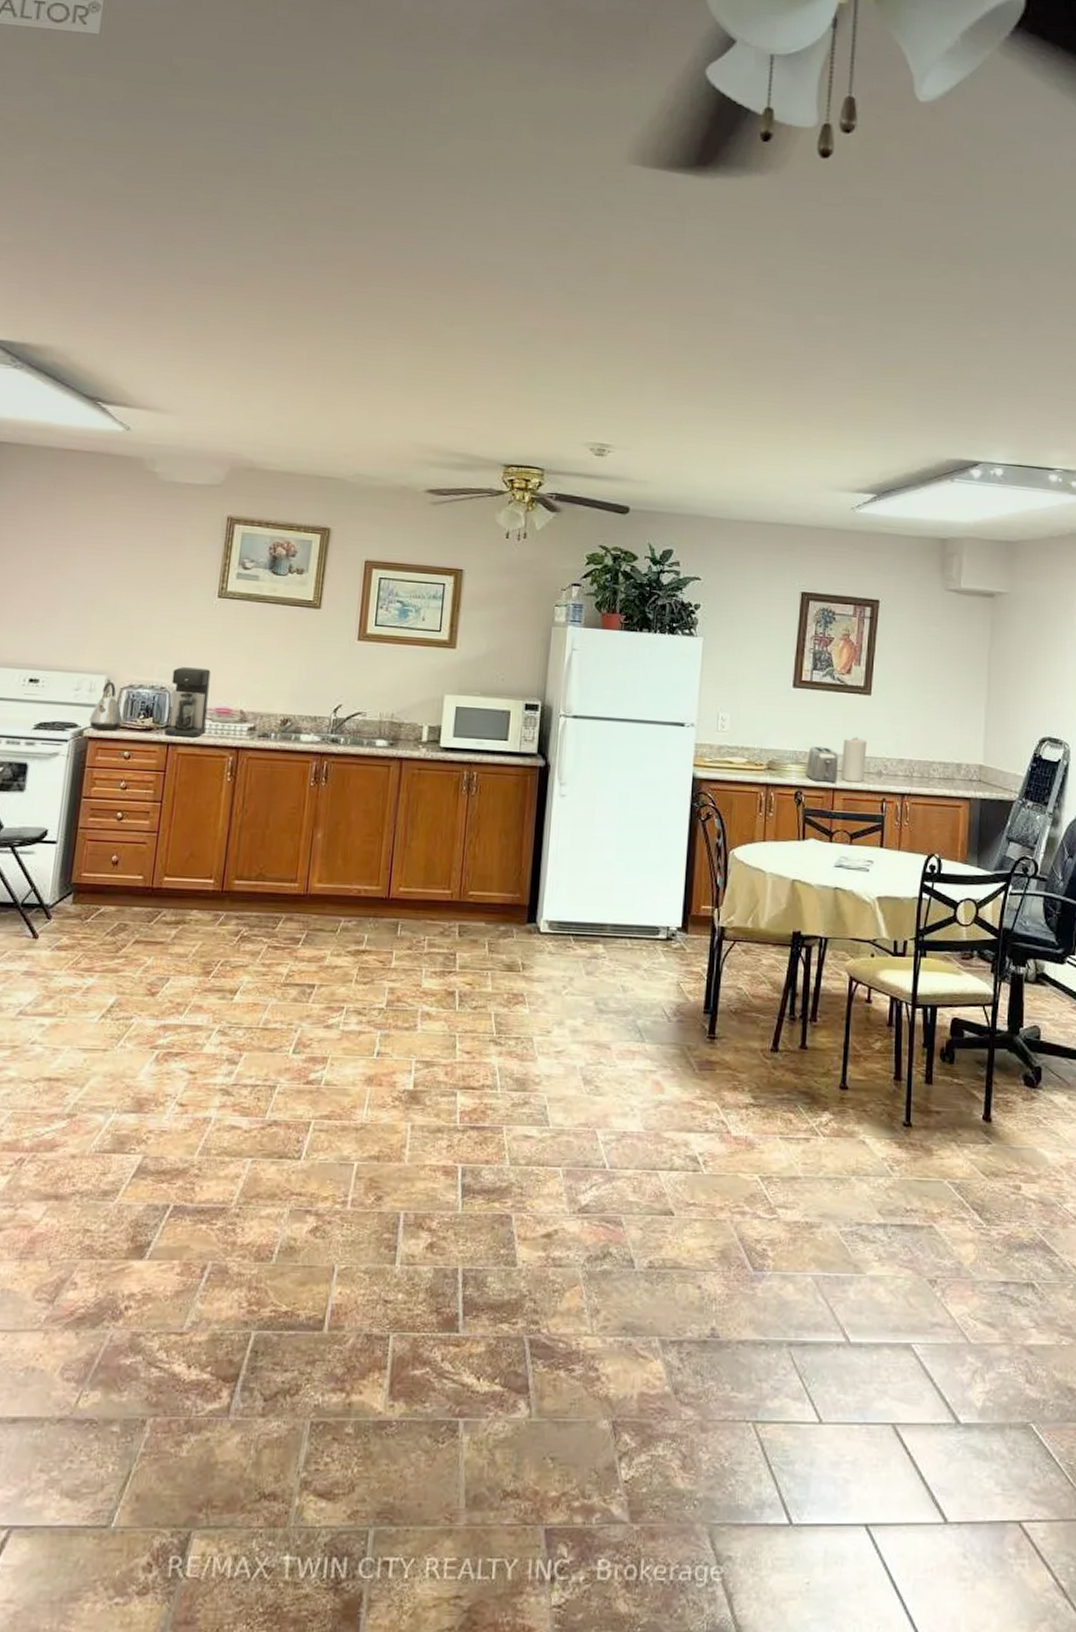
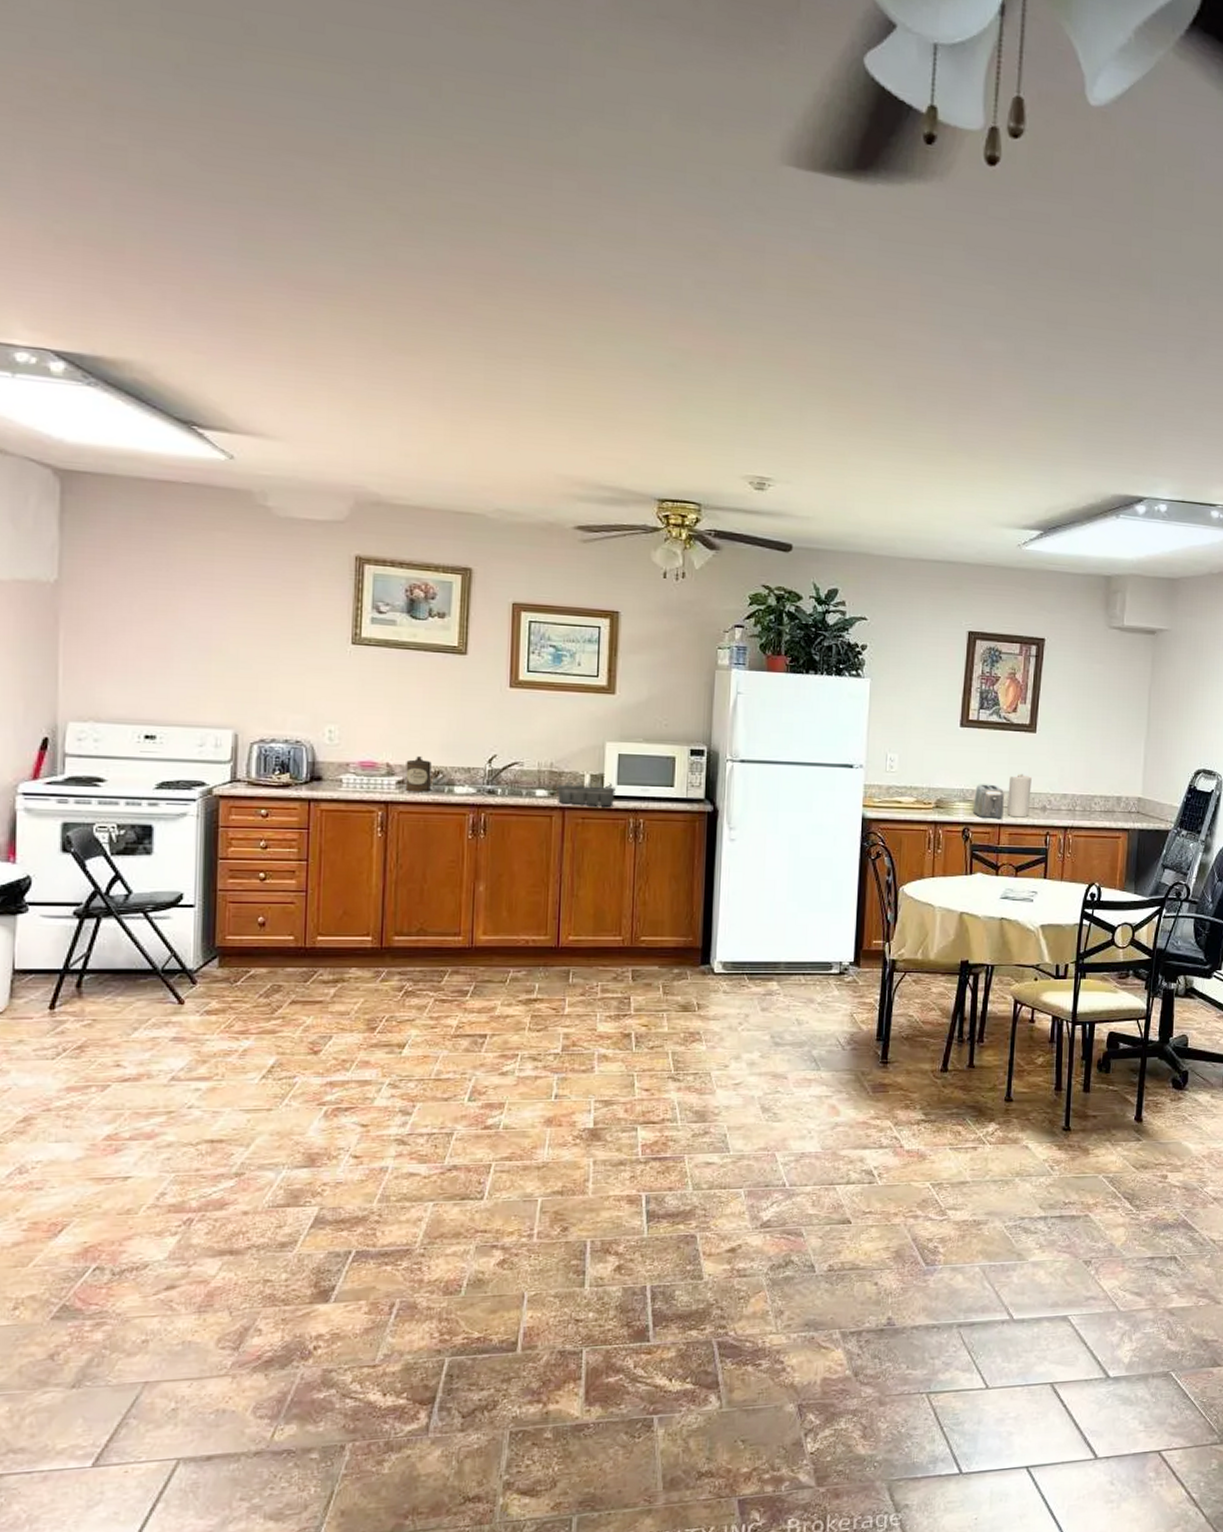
kettle: present [89,681,123,731] -> none [218,736,256,789]
coffee maker: present [164,667,211,738] -> none [304,719,351,793]
canister: none [255,704,282,740] -> present [405,756,432,793]
dish rack: none [396,732,452,759] -> present [557,781,616,807]

